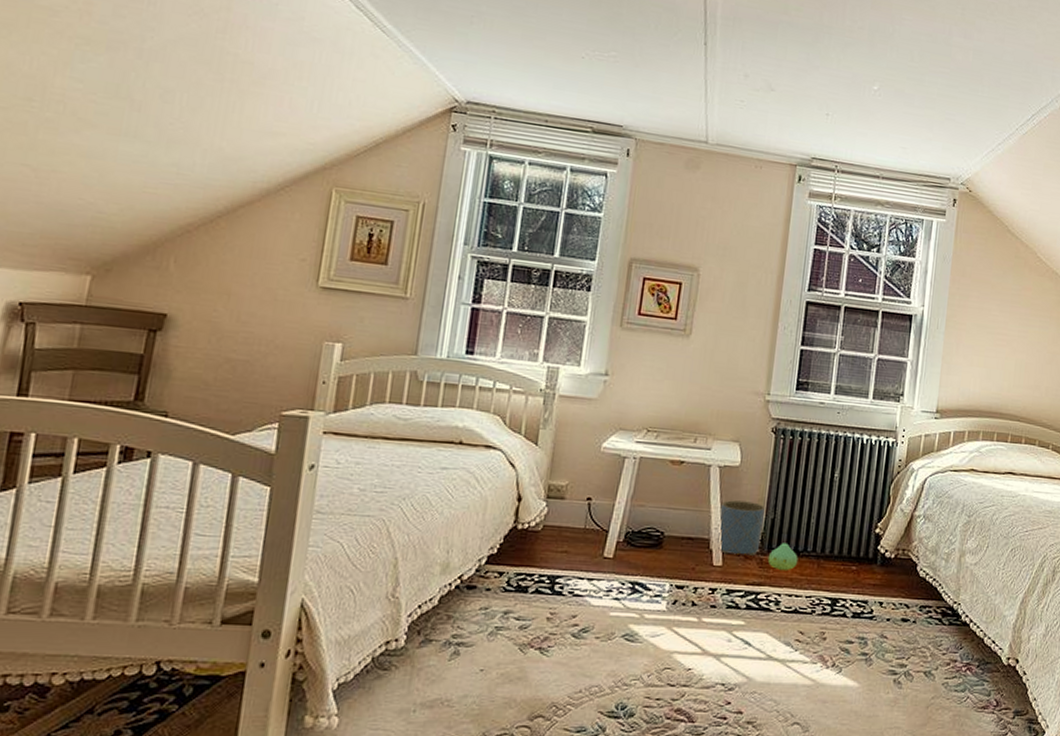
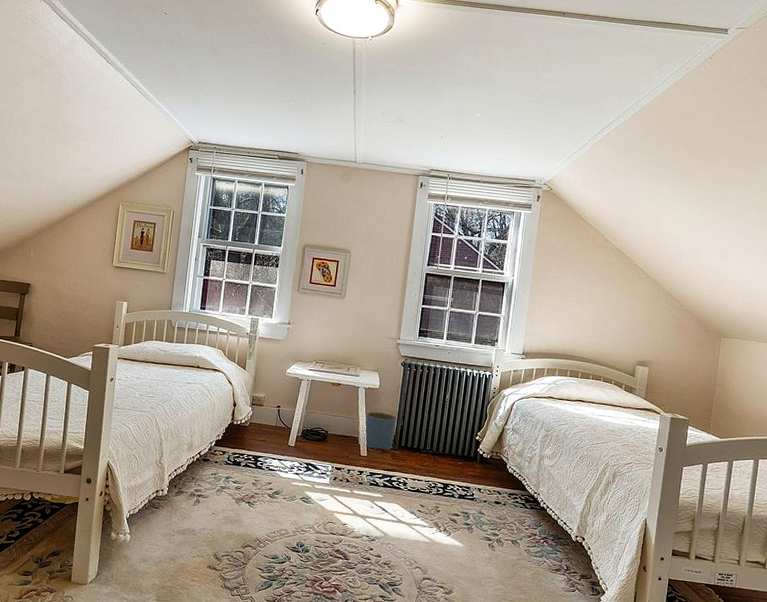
plush toy: present [767,543,798,570] -> none [398,443,420,462]

